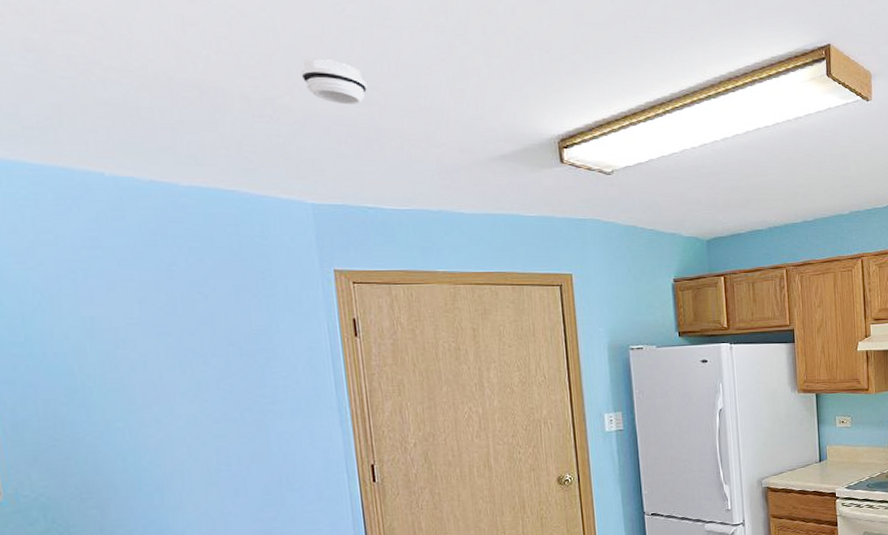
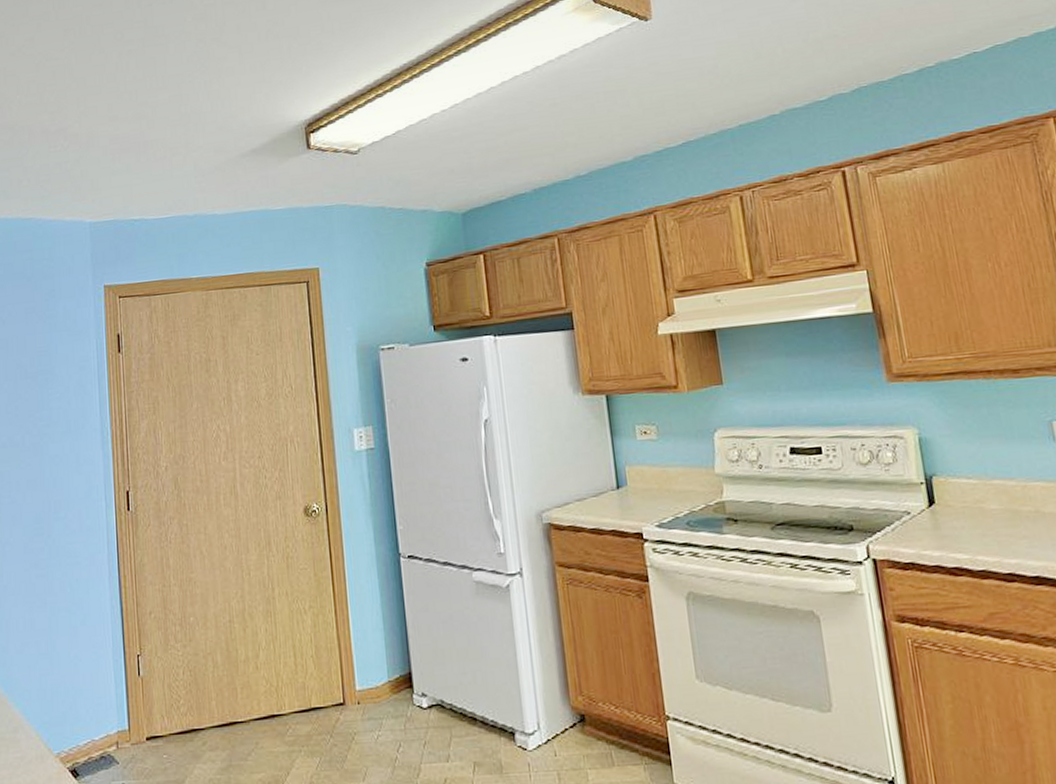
smoke detector: present [300,58,367,104] -> none [87,84,138,124]

